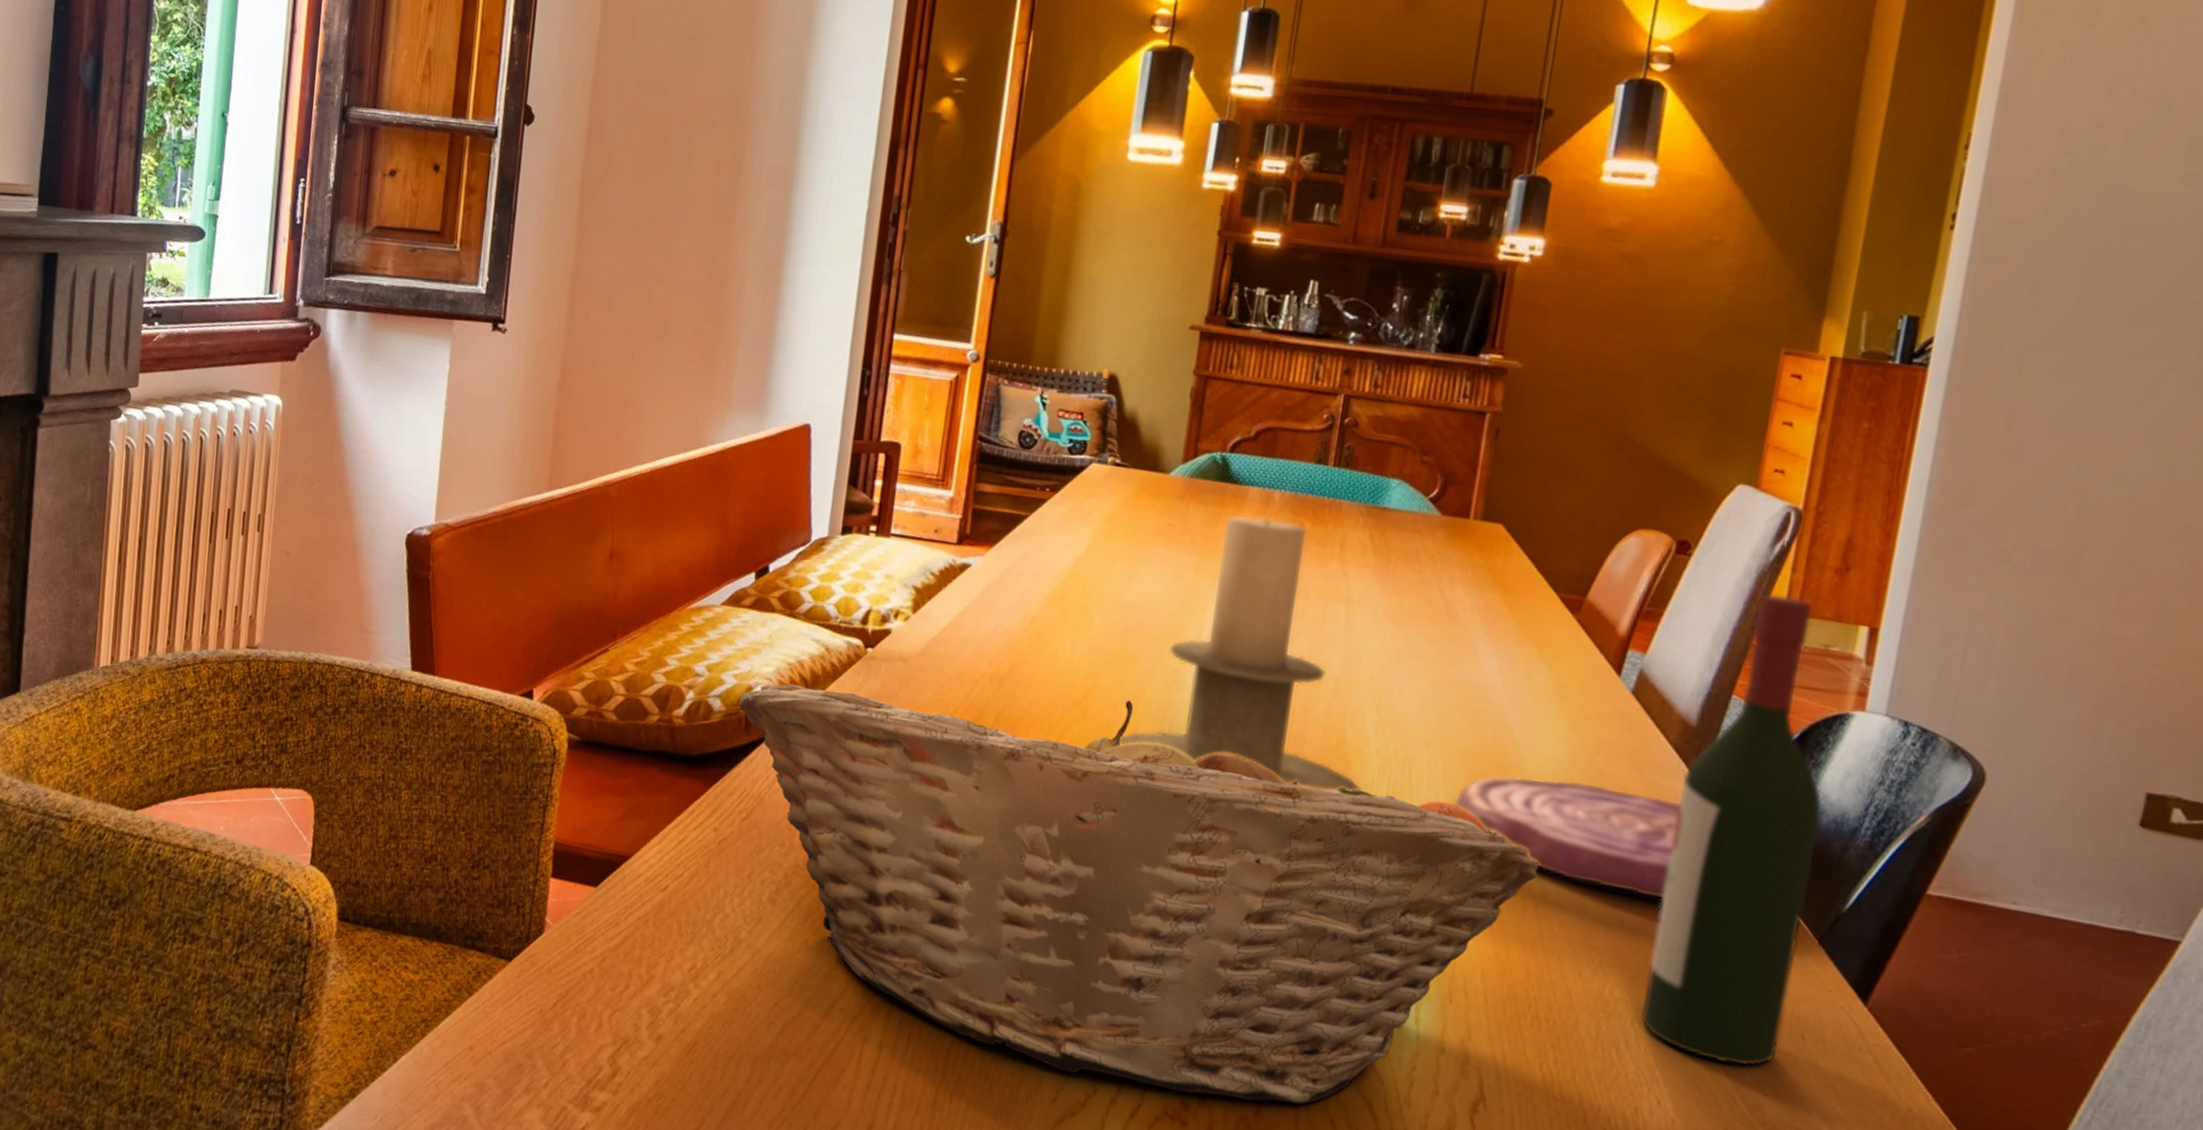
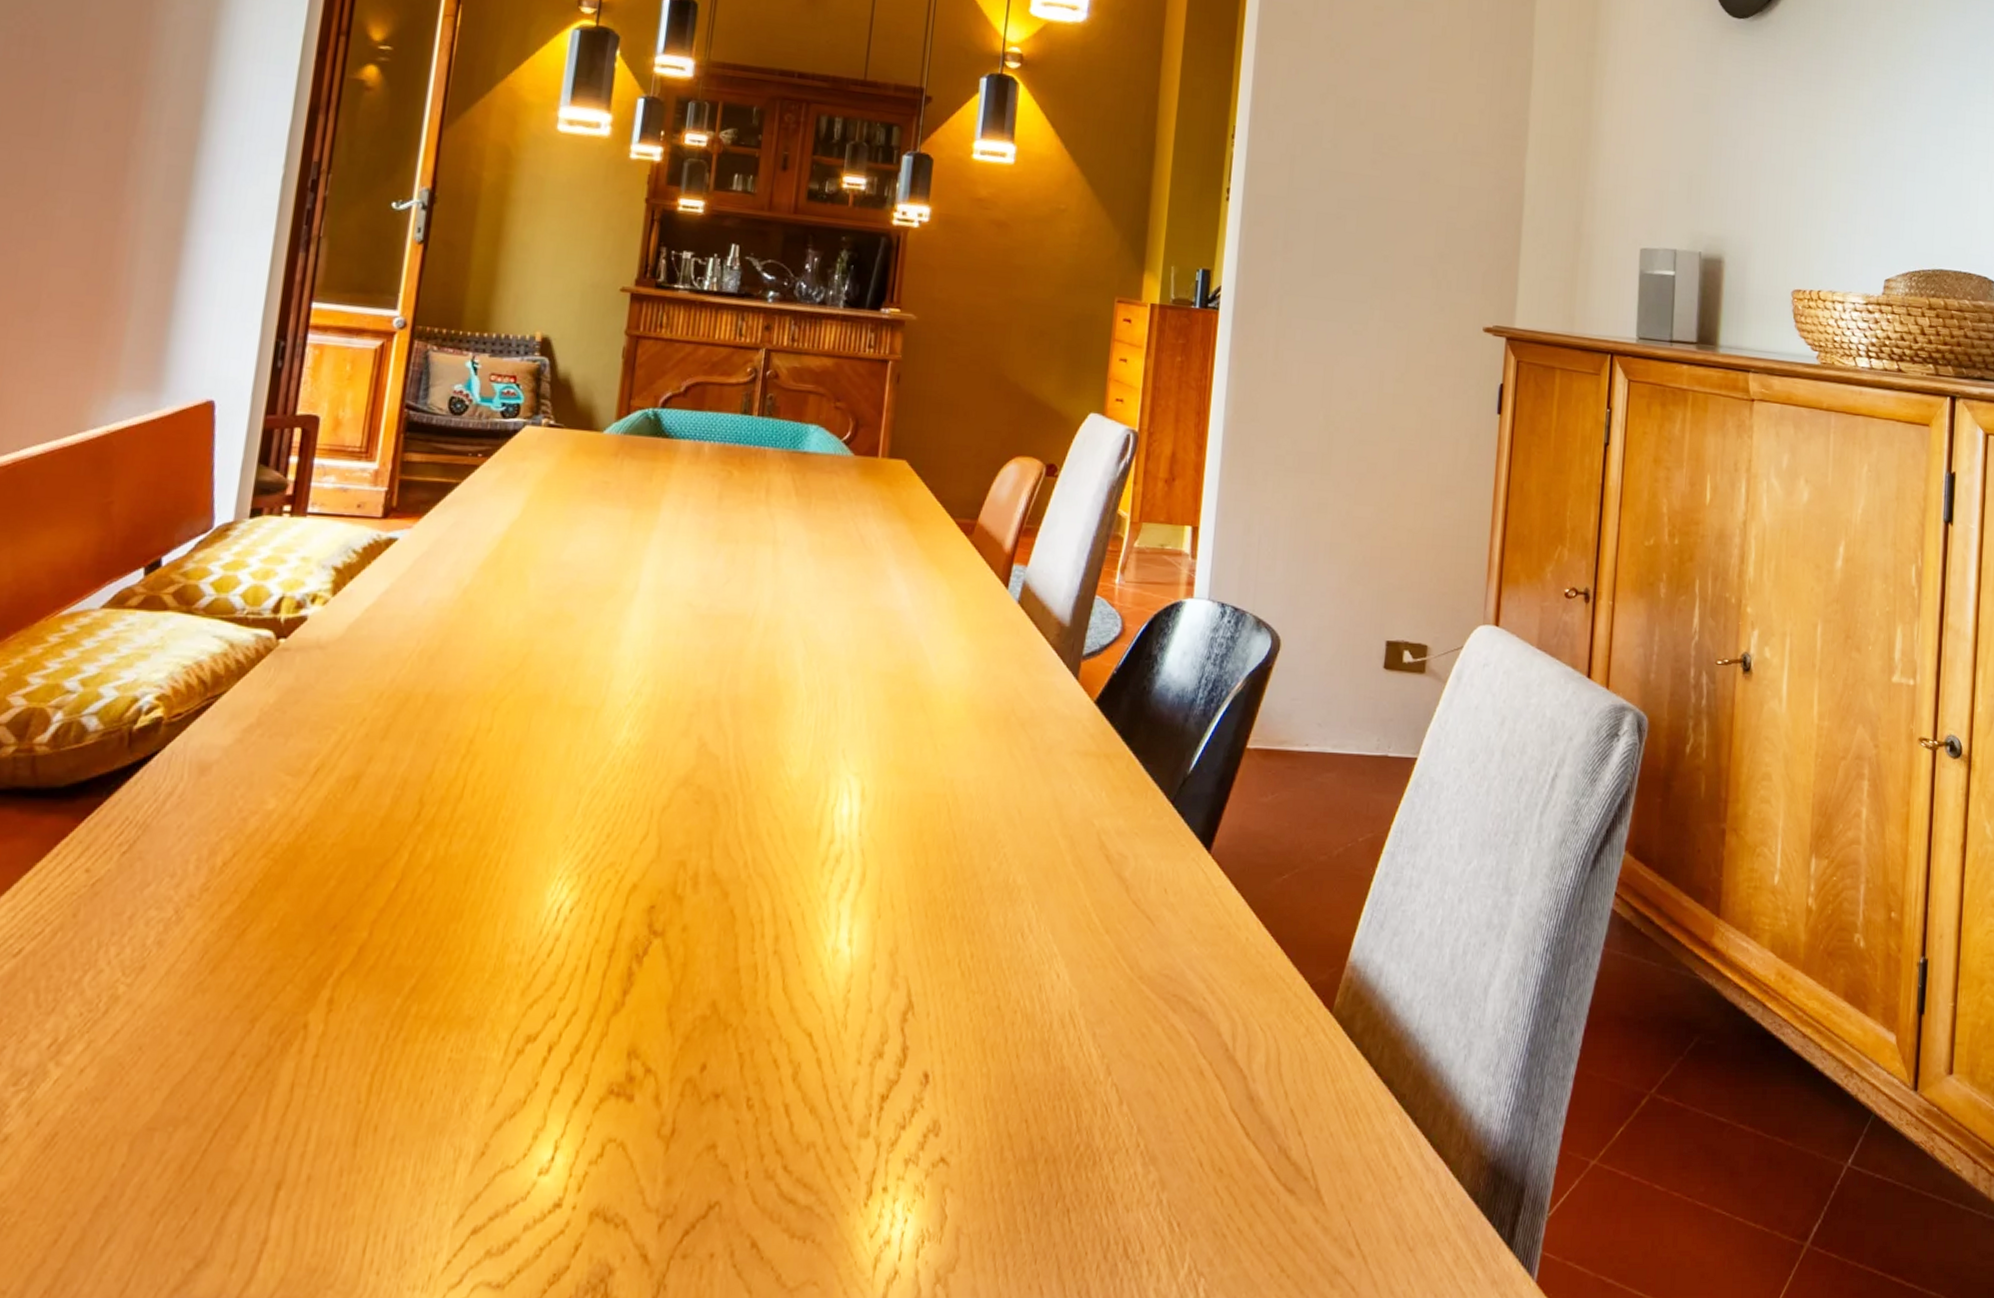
fruit basket: present [739,683,1539,1105] -> none [120,662,950,1070]
candle holder: present [1120,515,1364,793] -> none [557,467,795,728]
plate: present [1454,776,1680,901] -> none [876,689,1061,788]
wine bottle: present [1641,594,1823,1067] -> none [1040,505,1168,928]

